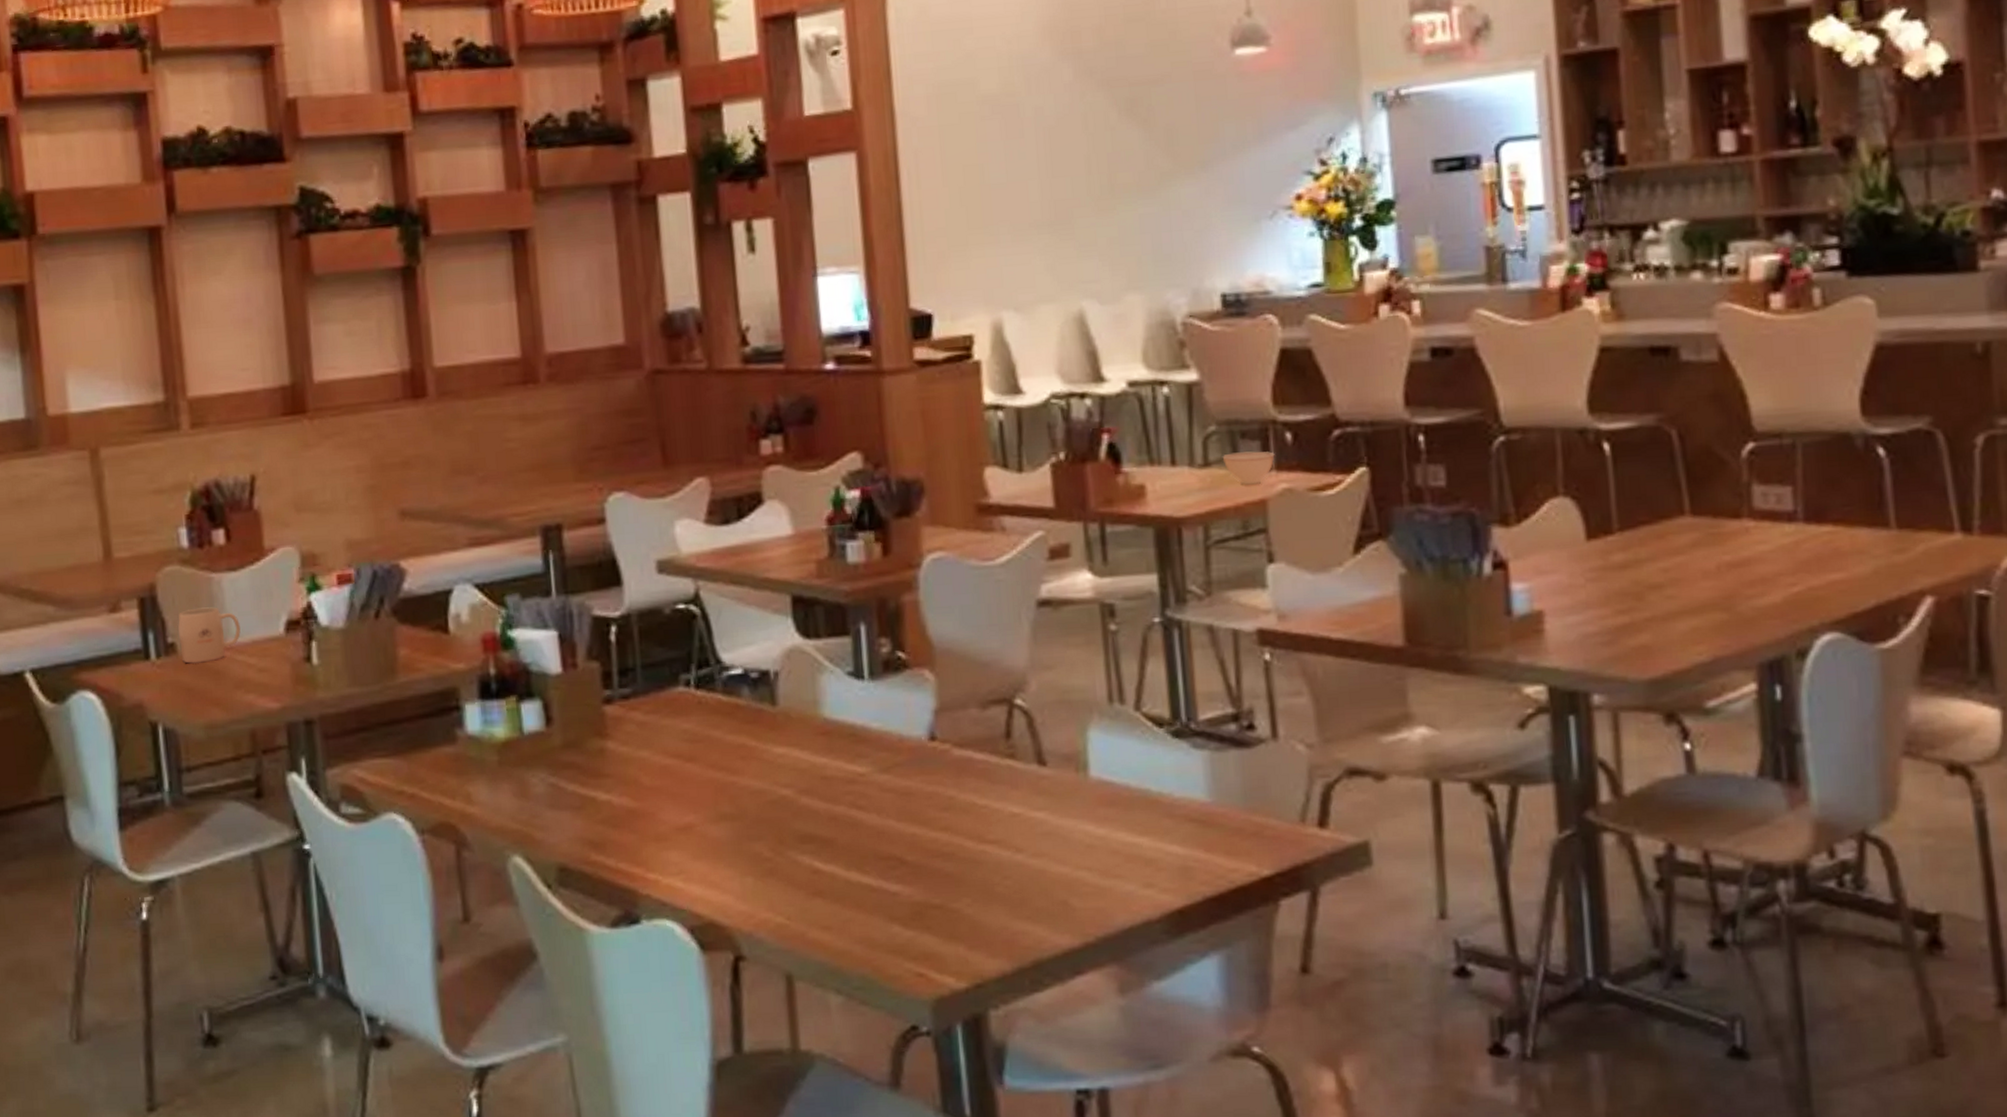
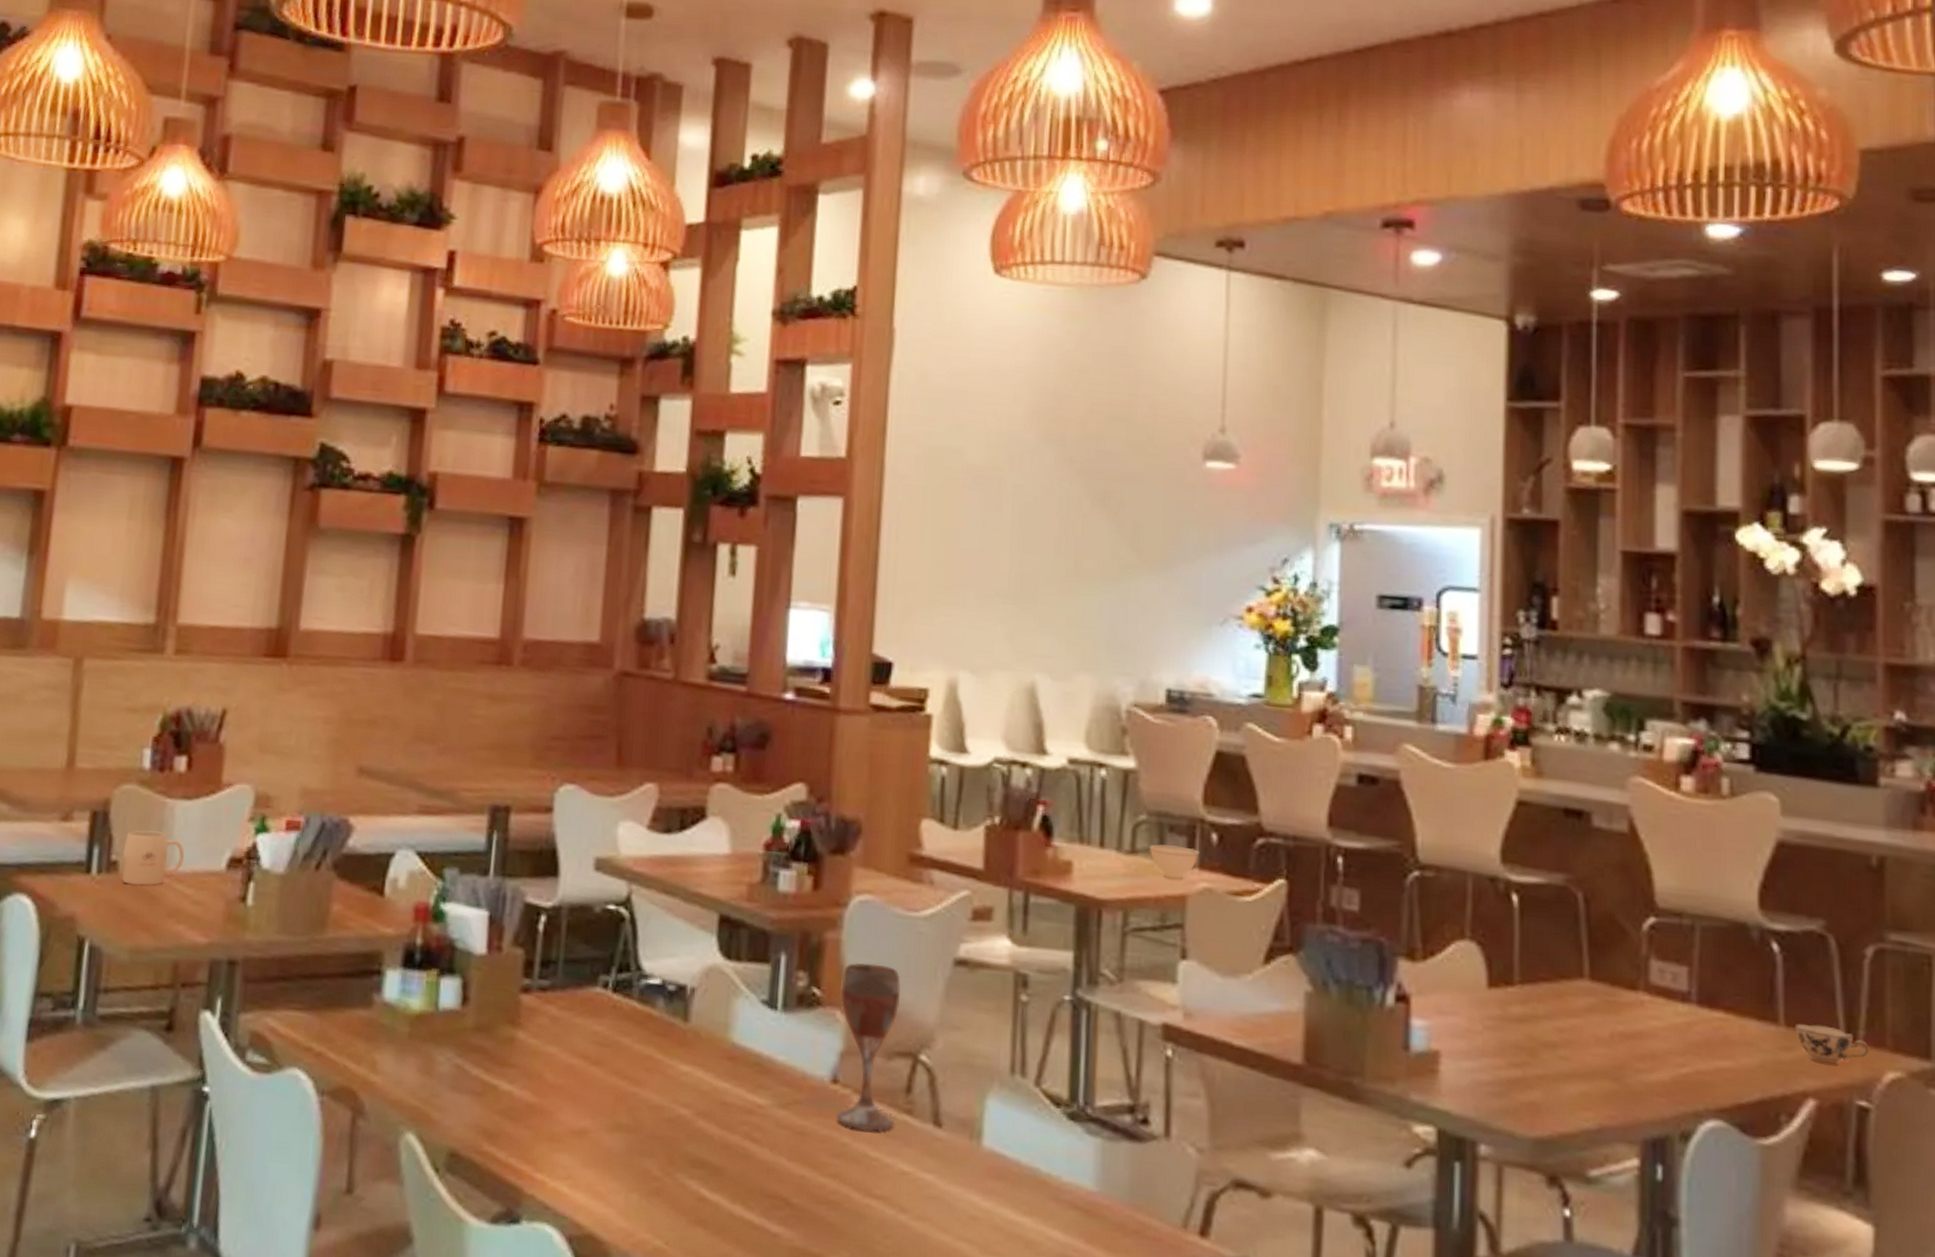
cup: none [925,618,999,781] -> present [836,962,901,1131]
teacup: none [1906,521,1986,561] -> present [1794,1023,1869,1066]

